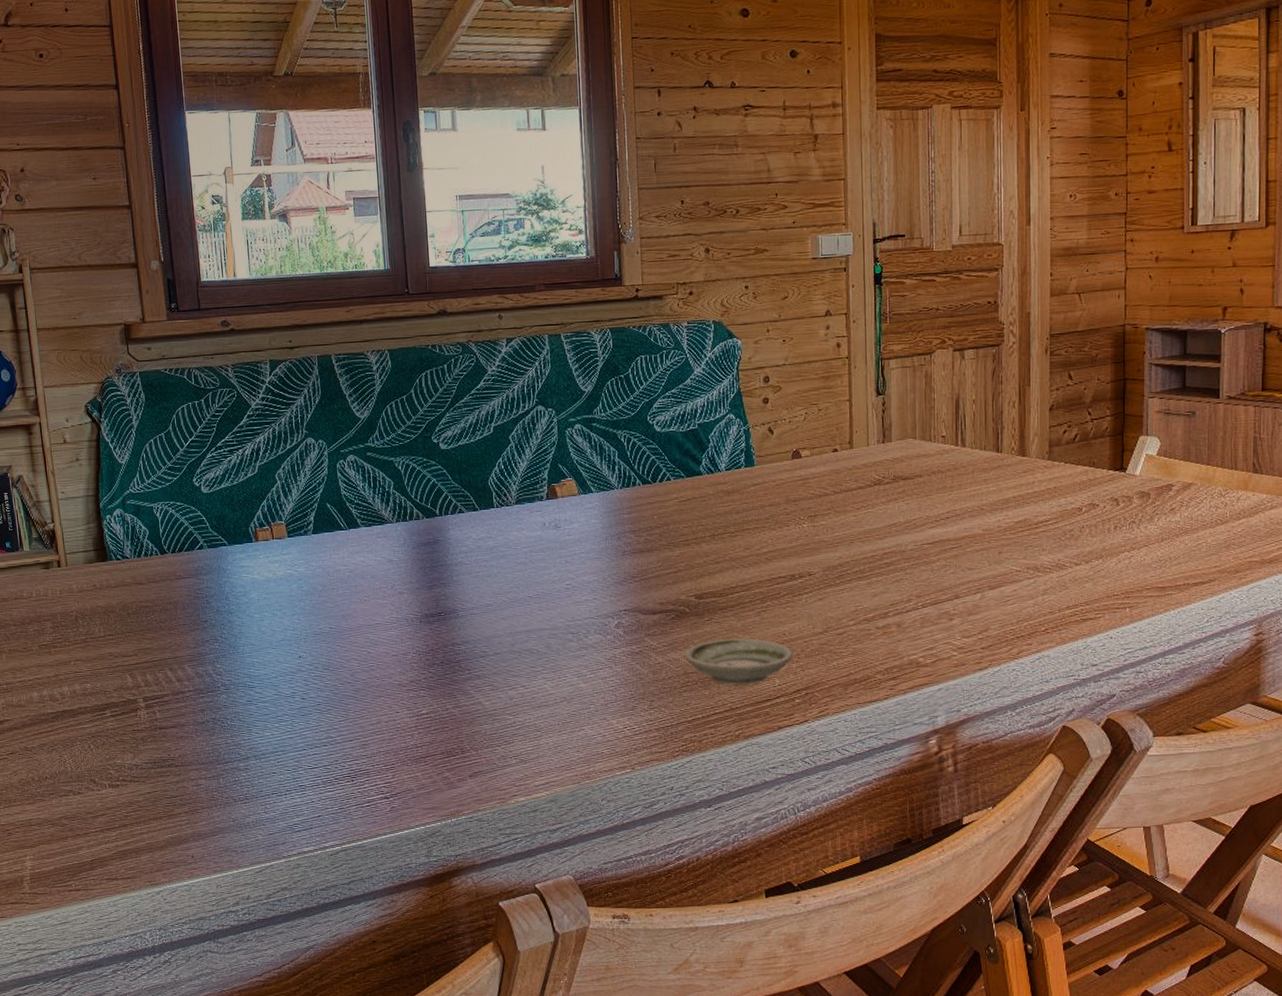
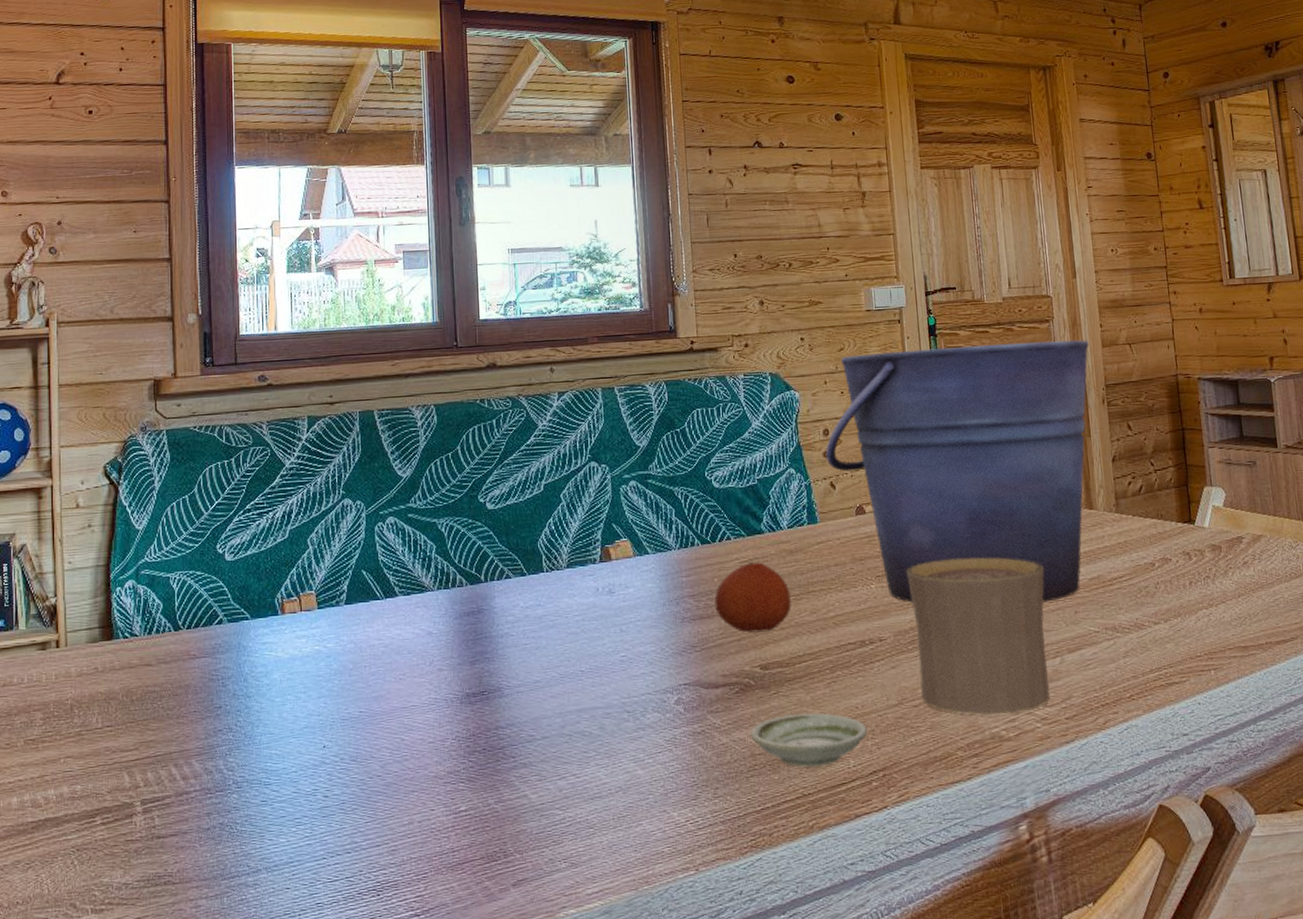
fruit: none [654,501,726,566] -> present [714,562,791,633]
bucket: none [765,289,1038,543] -> present [825,340,1090,603]
cup: none [838,500,972,644] -> present [906,557,1050,716]

